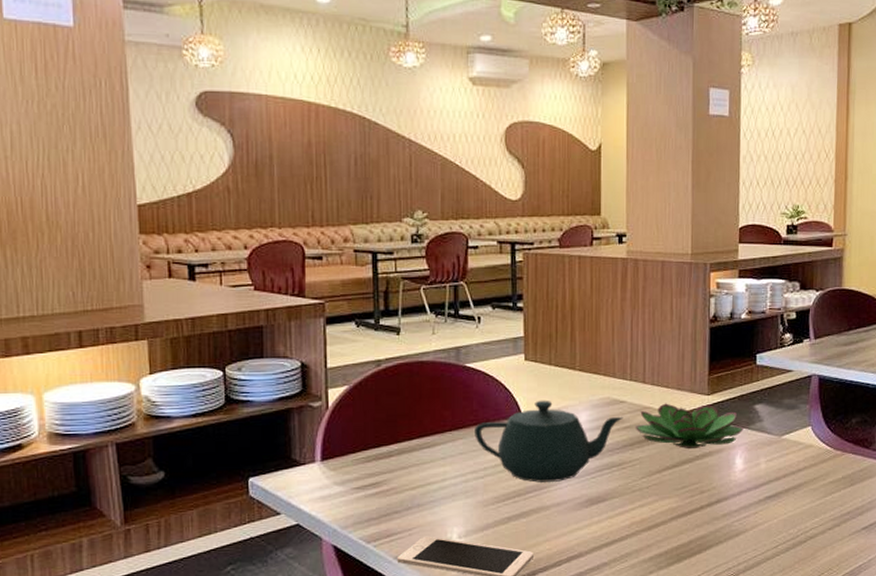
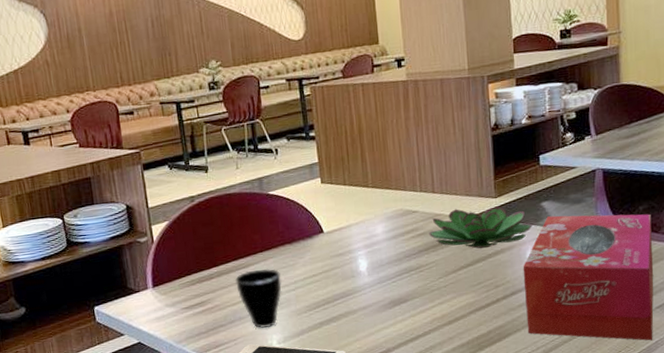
cup: none [418,450,469,519] -> present [235,268,282,328]
teapot: present [475,400,623,483] -> none [282,216,417,291]
tissue box: none [730,420,863,564] -> present [523,214,654,341]

